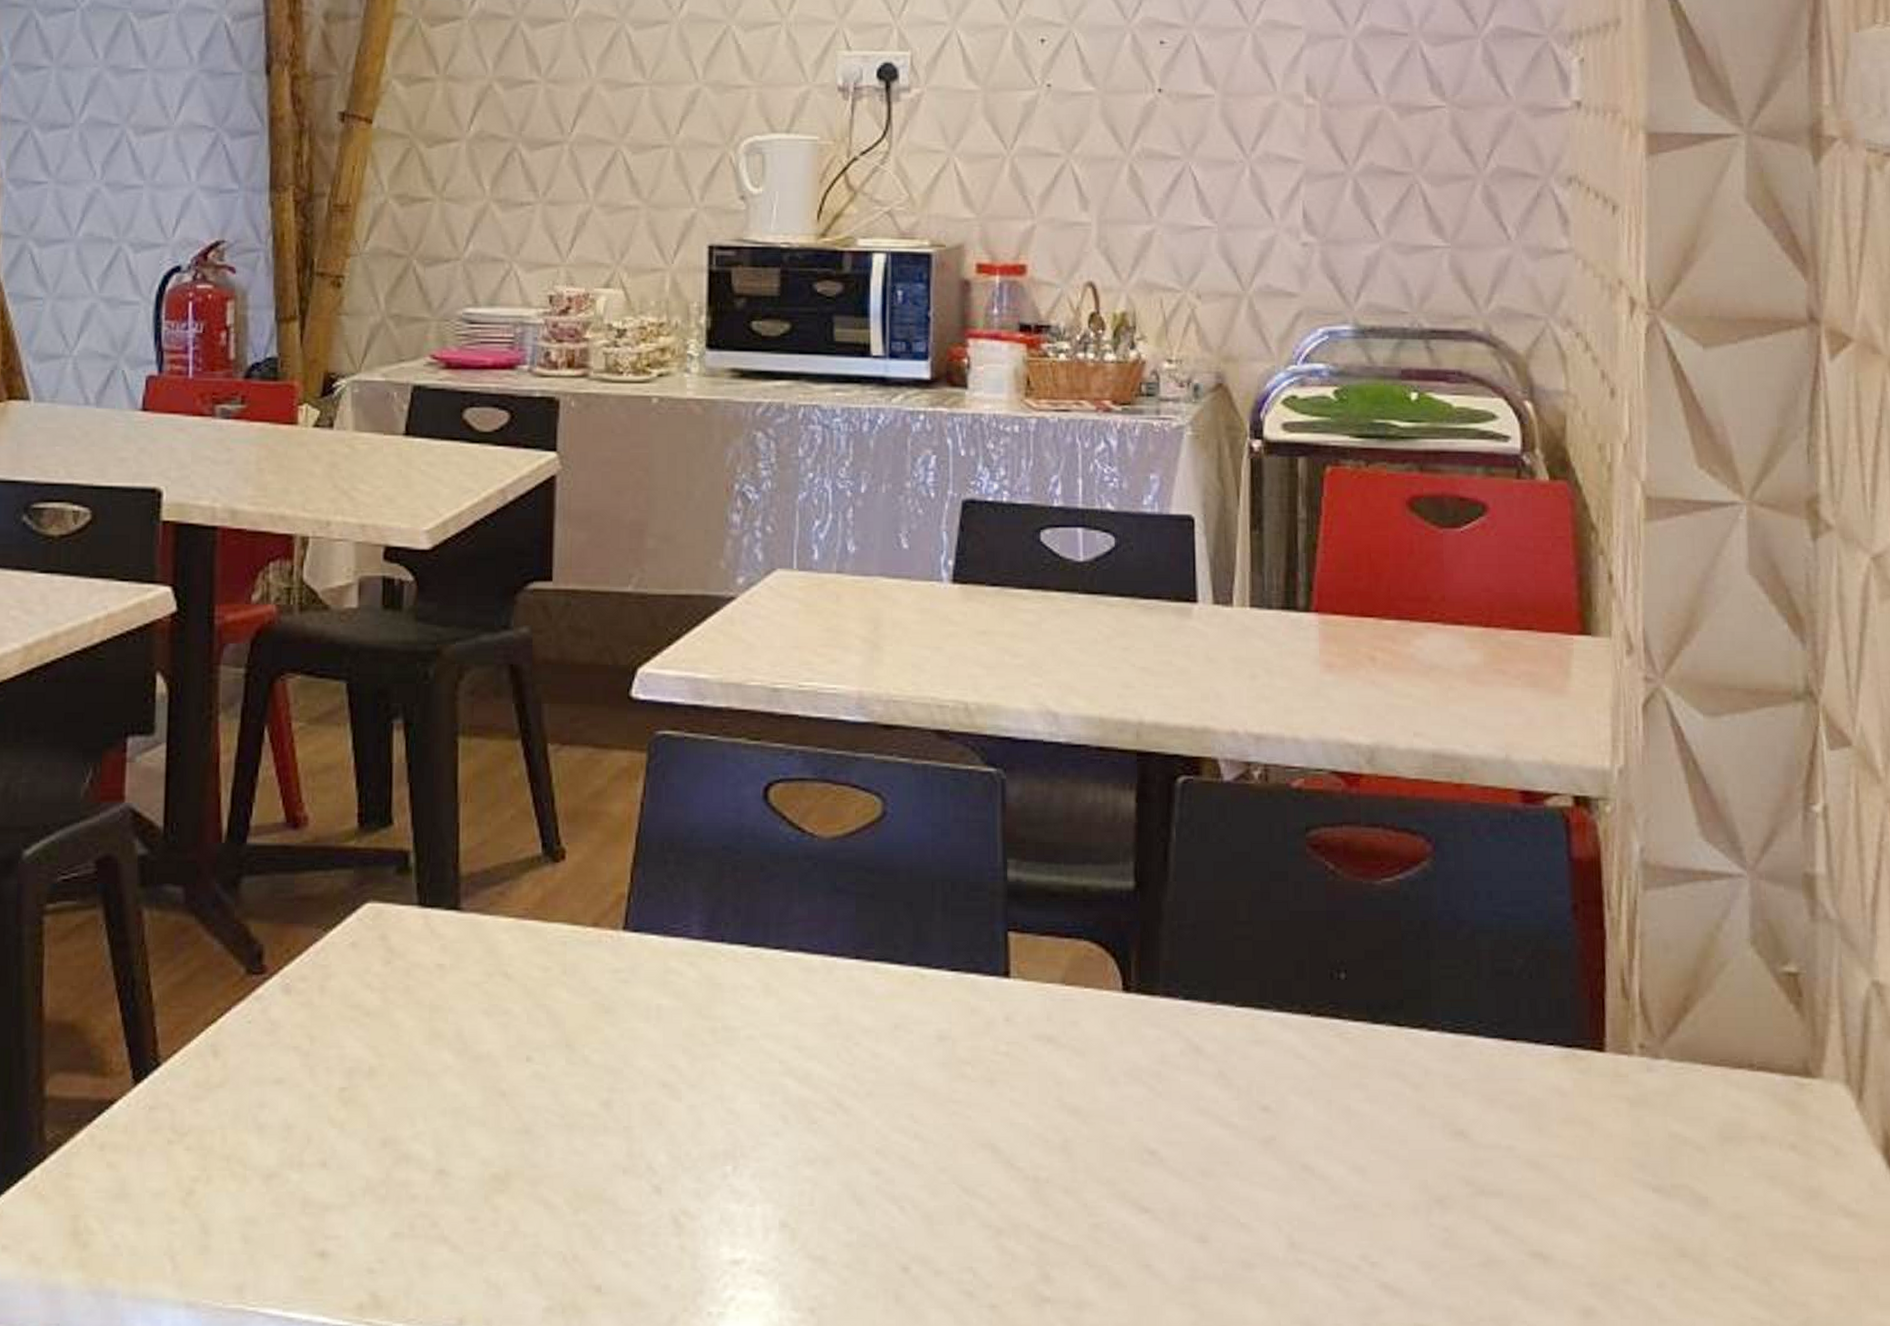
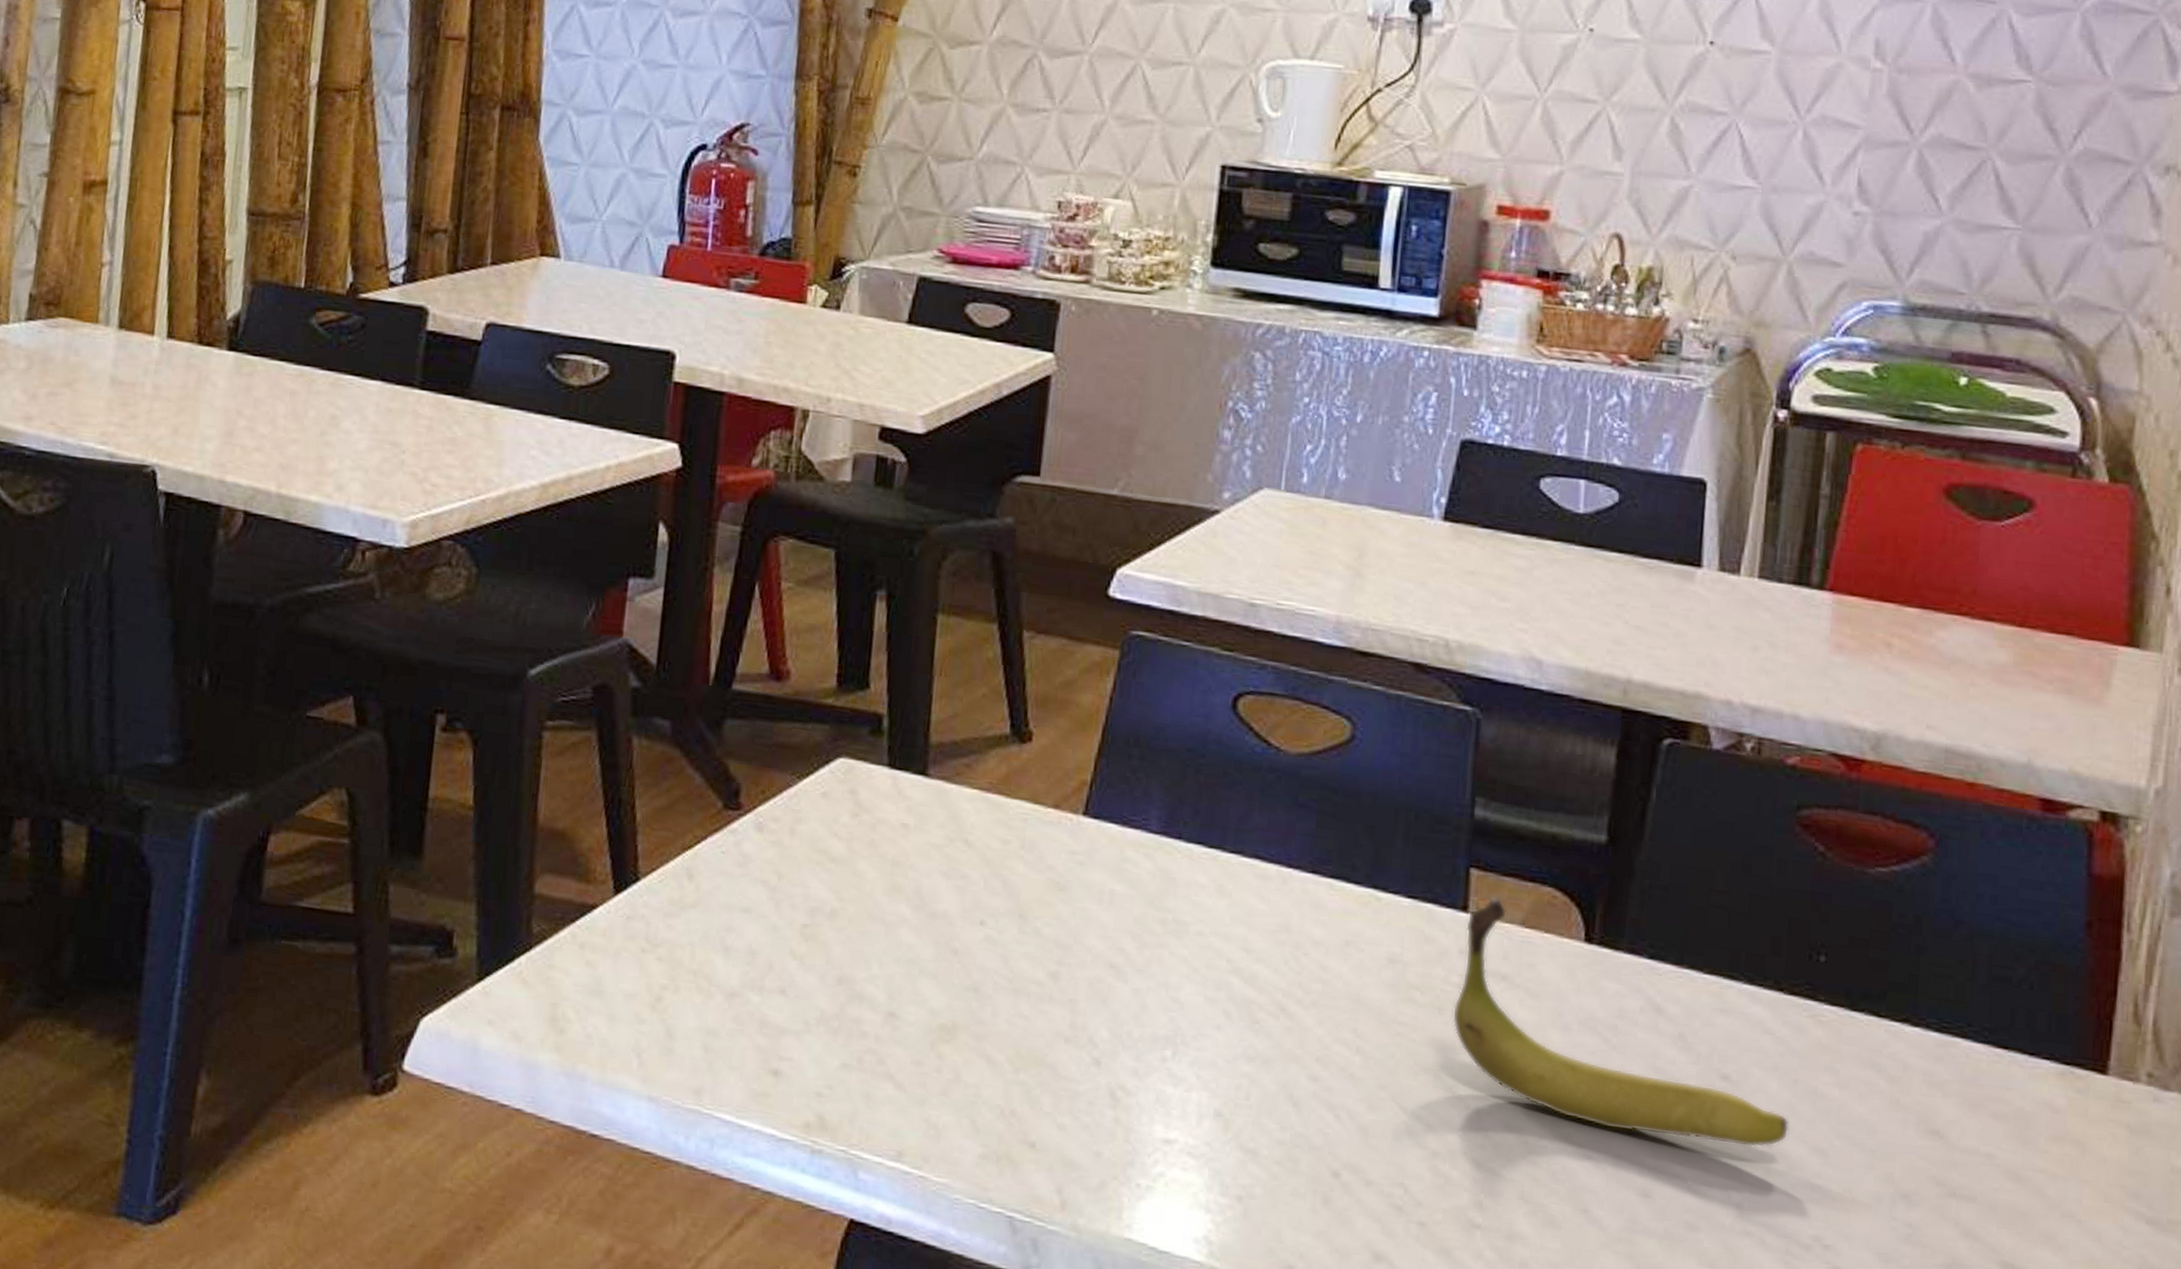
banana: none [1003,957,1329,1178] -> present [1452,896,1790,1148]

